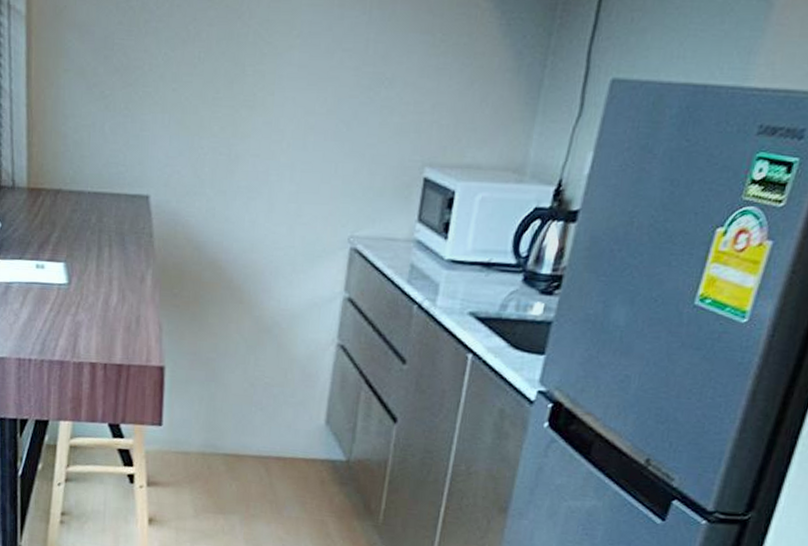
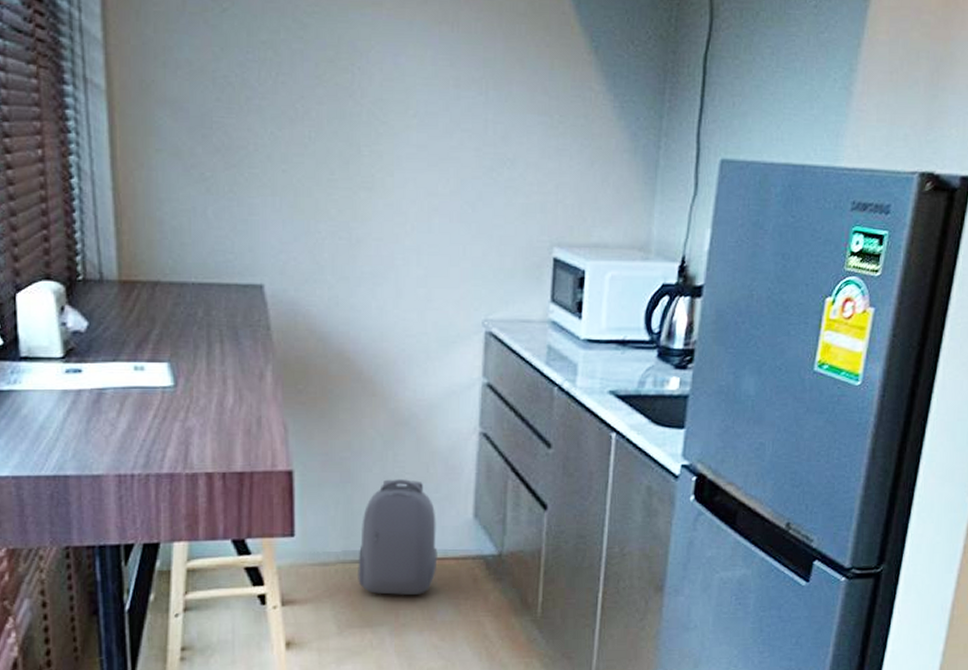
backpack: none [215,381,290,490] -> present [358,479,438,595]

